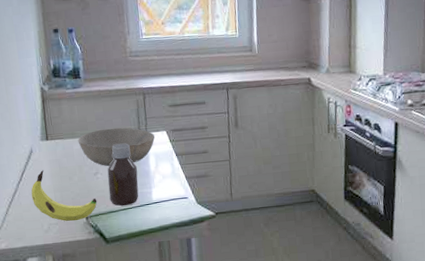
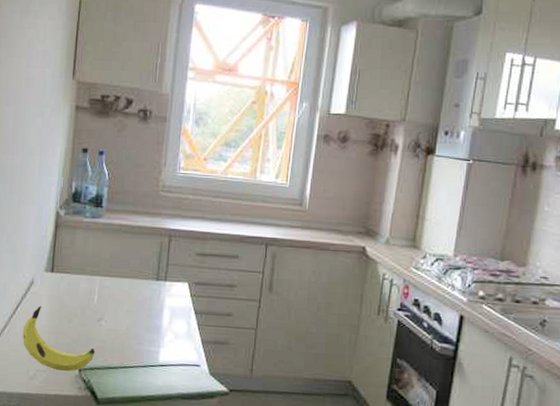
bowl: present [78,127,156,167] -> none [86,269,175,314]
bottle: present [107,143,139,206] -> none [110,289,147,364]

